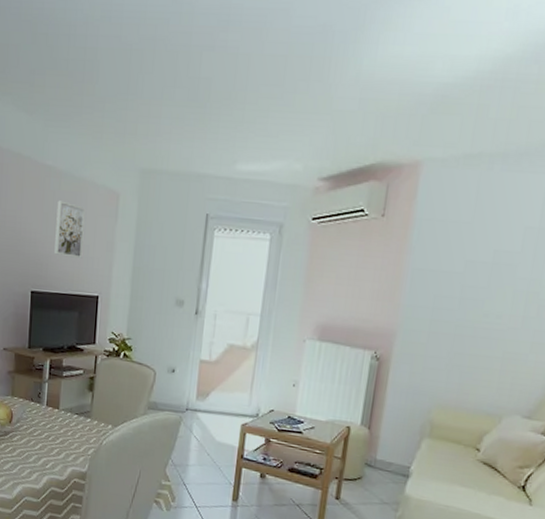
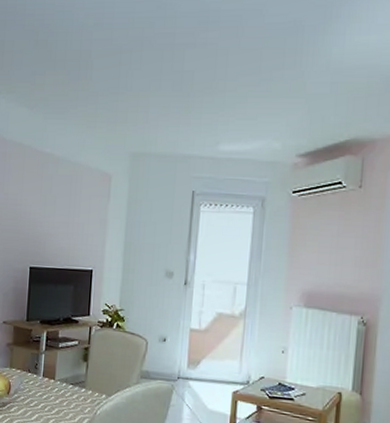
wall art: present [54,200,86,259] -> none [52,183,81,236]

